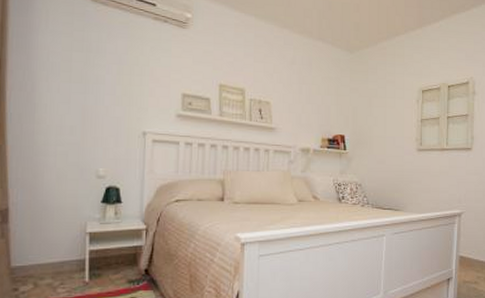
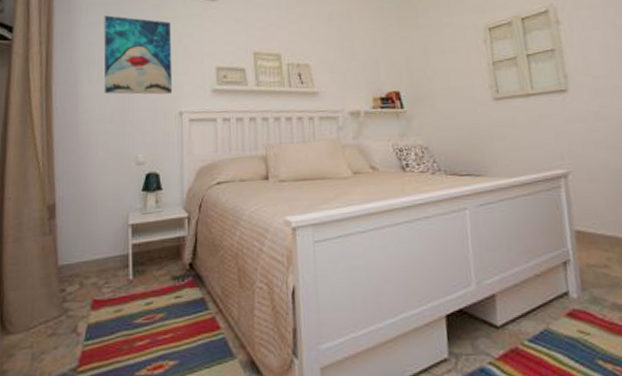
wall art: none [65,26,139,115] -> present [104,15,173,95]

